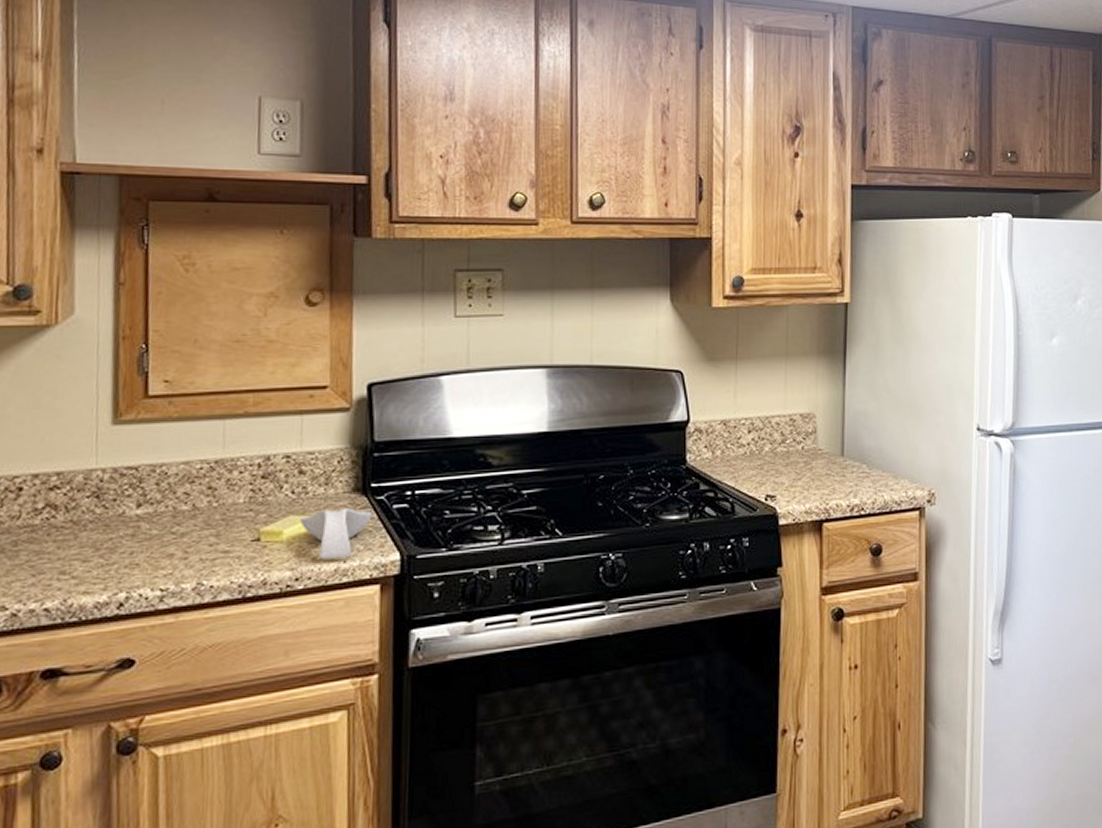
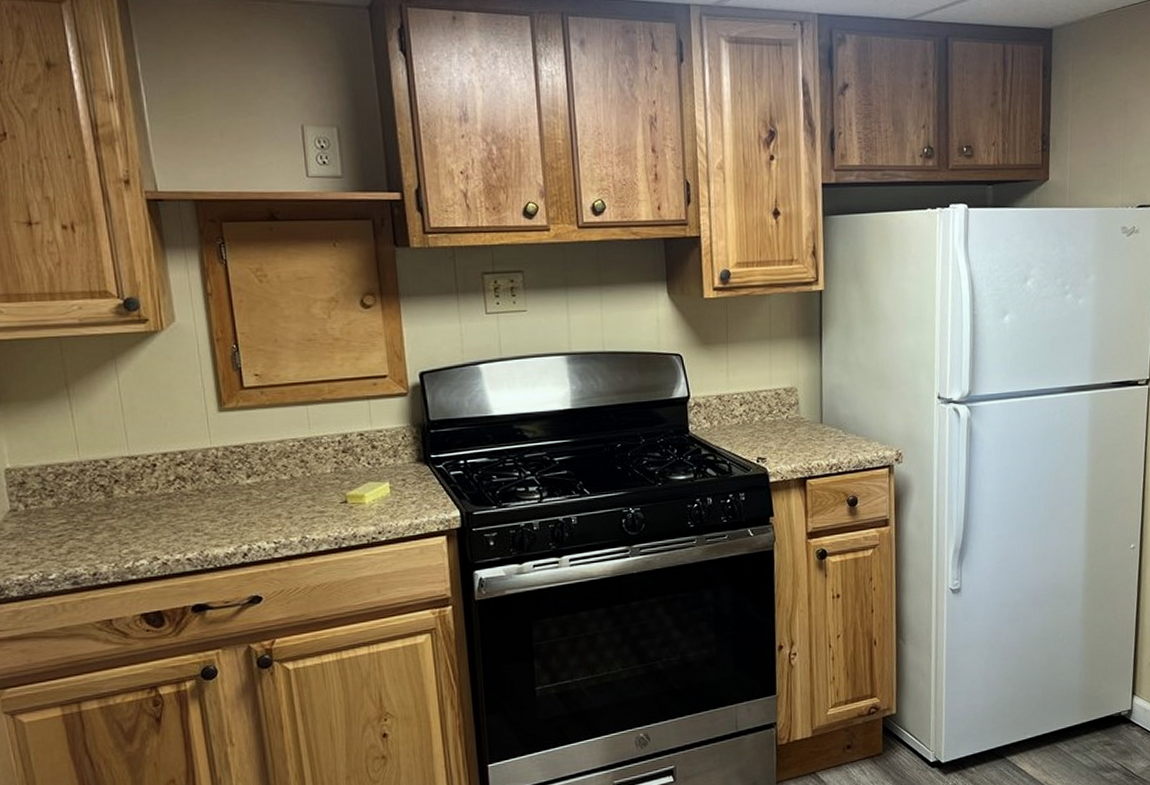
spoon rest: present [300,508,372,559] -> none [377,475,434,516]

